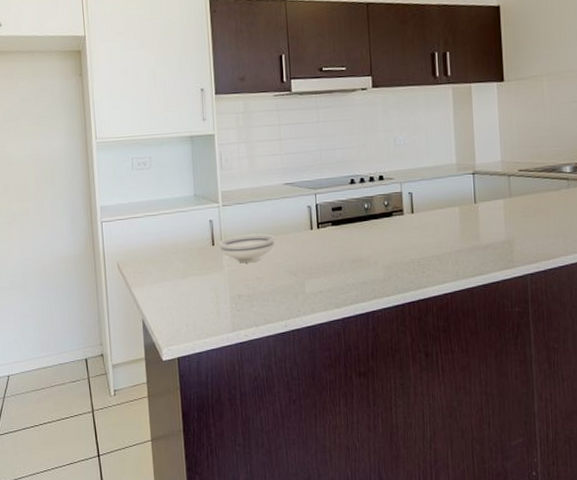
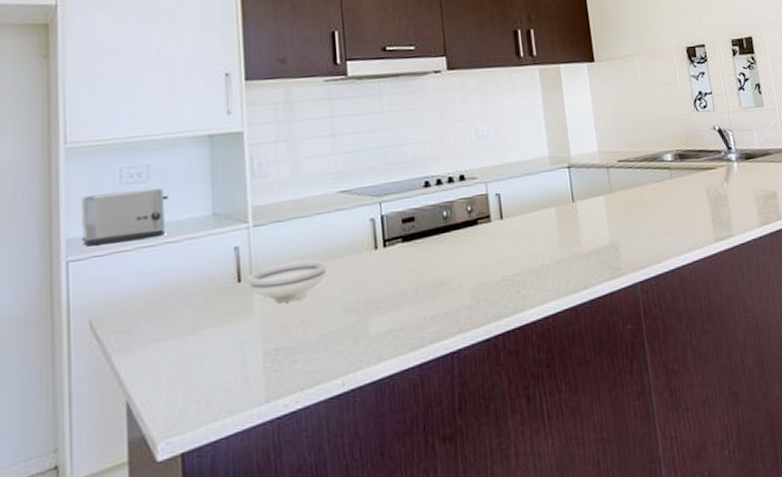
toaster: none [108,174,164,212] -> present [81,188,168,246]

